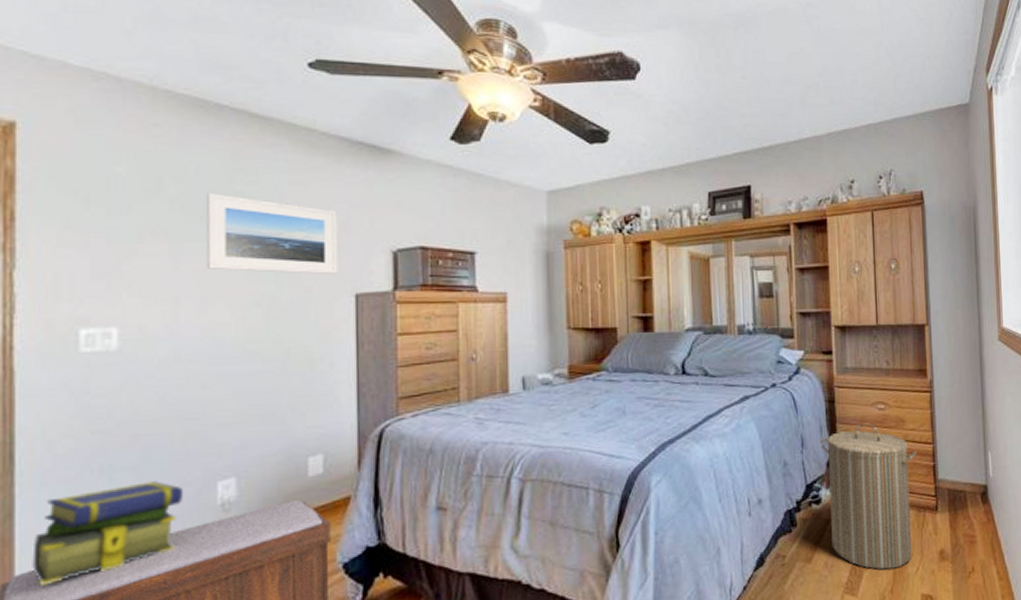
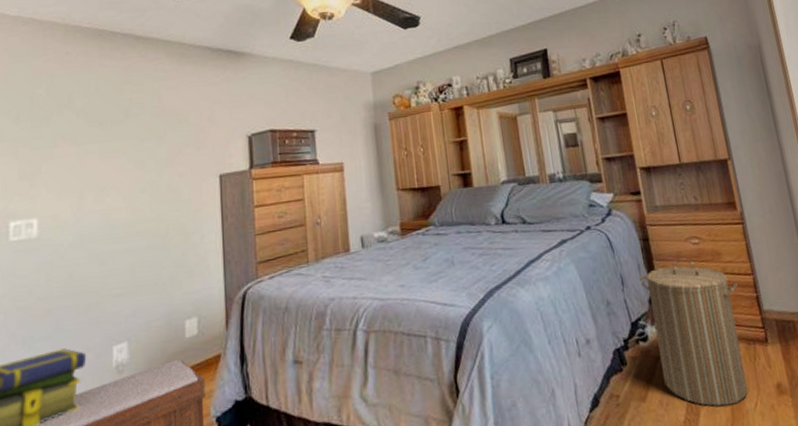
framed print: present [205,192,338,275] -> none [103,101,205,165]

